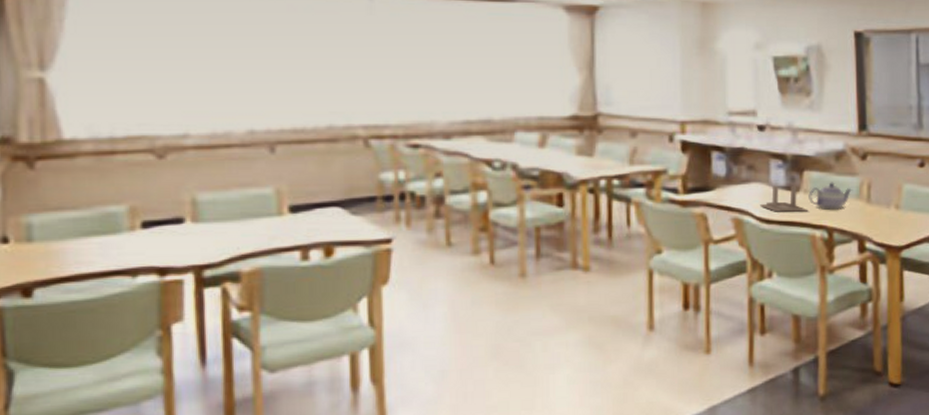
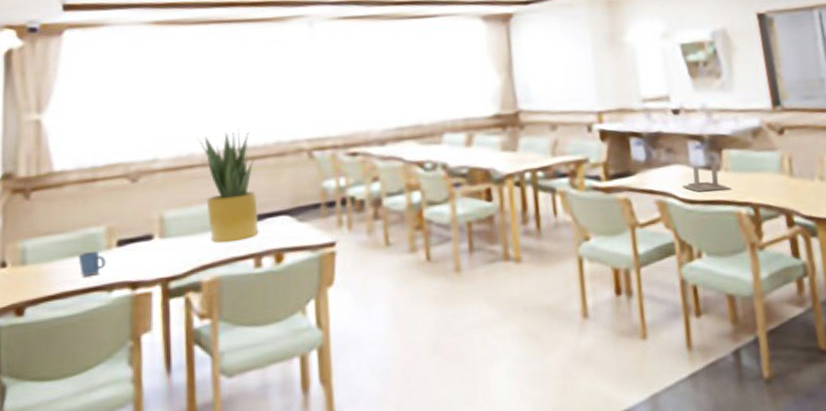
mug: none [95,231,129,258] -> present [78,251,106,276]
planter: none [237,108,307,232] -> present [198,129,259,244]
teapot: present [808,182,853,212] -> none [729,158,774,188]

